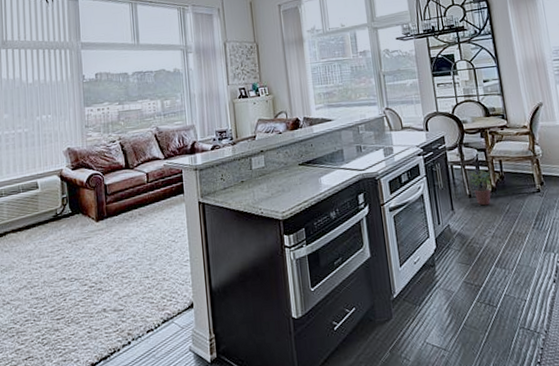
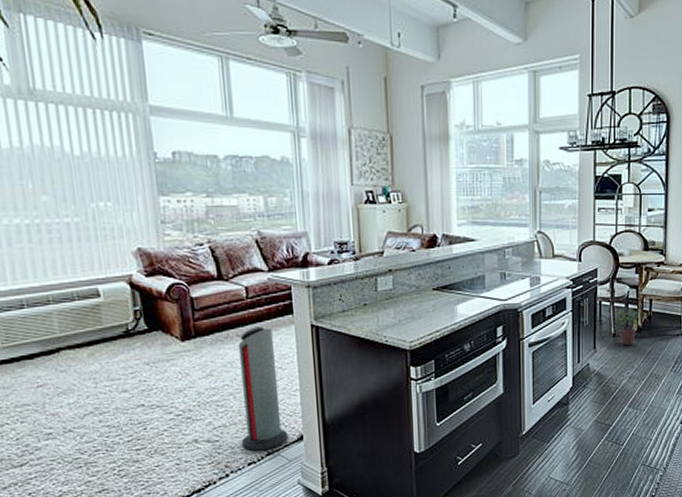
air purifier: none [140,206,181,318] -> present [238,327,288,450]

